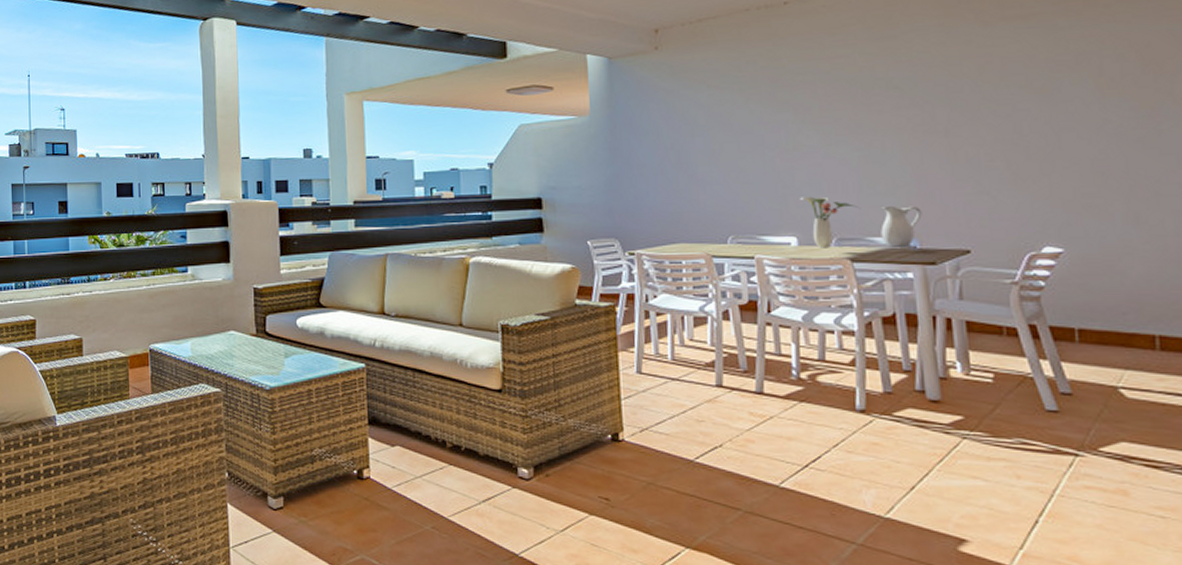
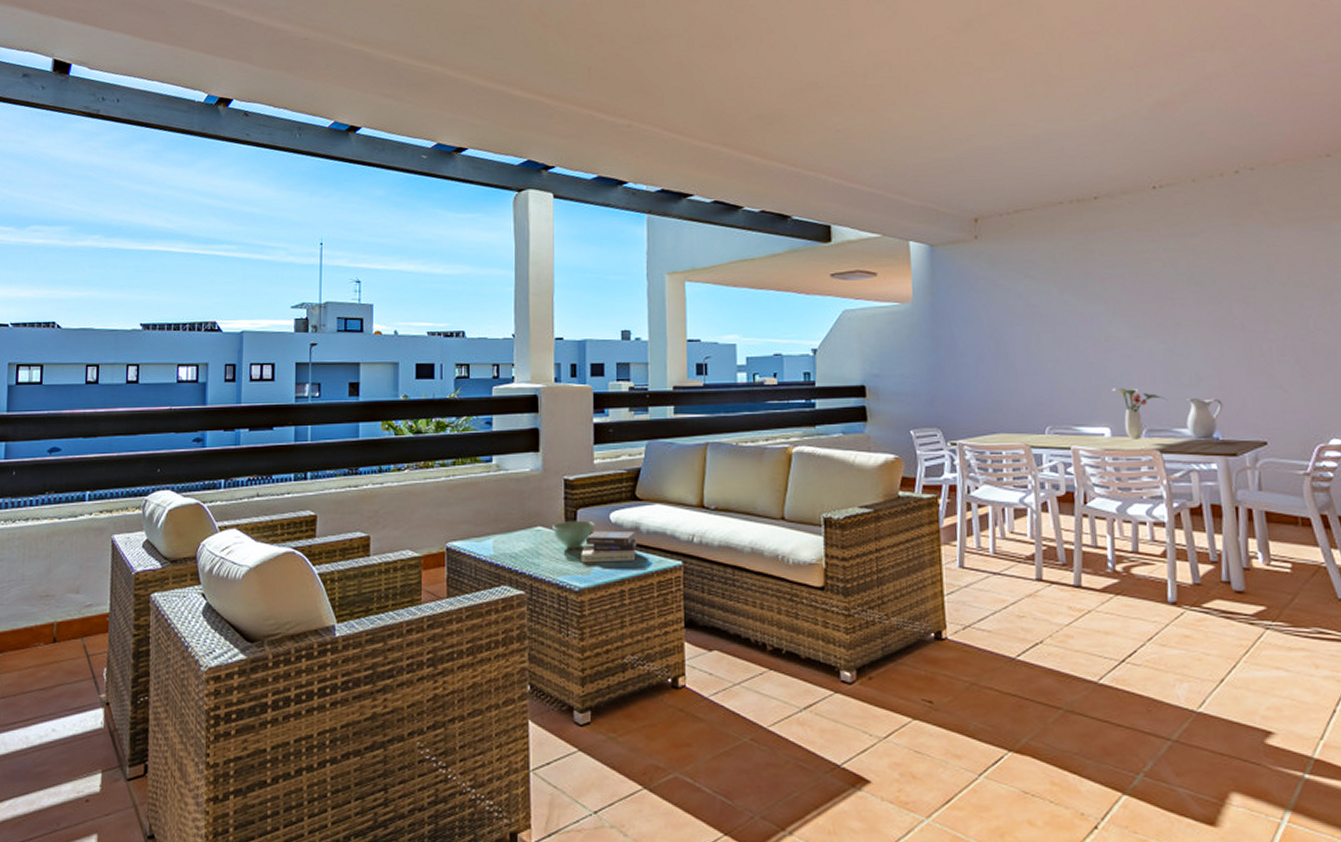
bowl: none [244,325,283,352] -> present [552,520,595,549]
books: none [271,335,323,364] -> present [581,530,637,563]

